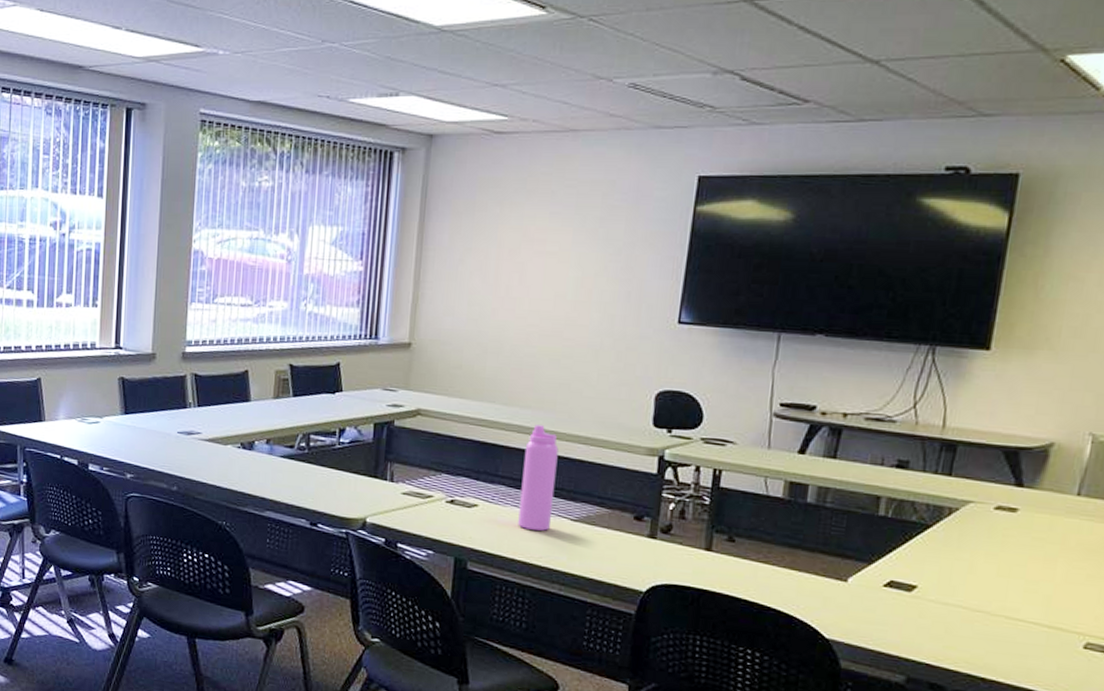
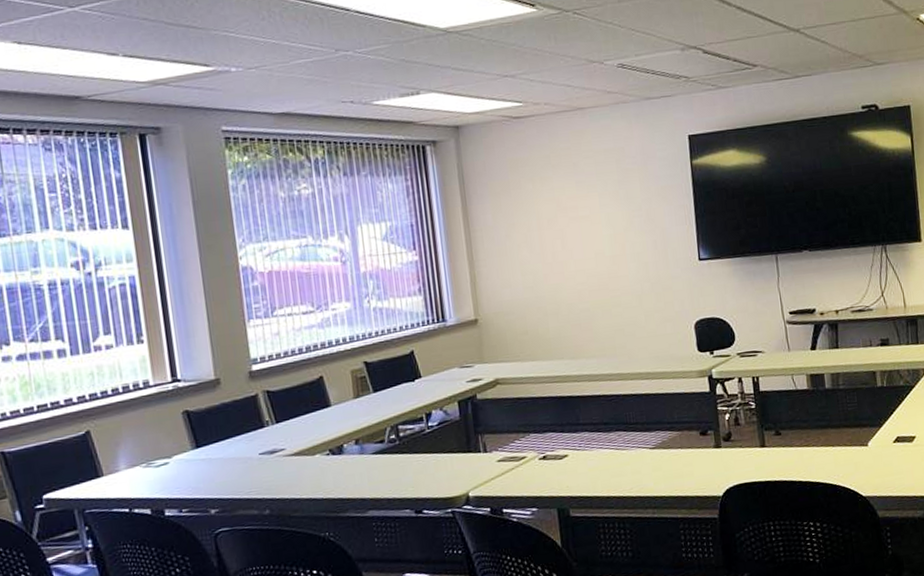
water bottle: present [518,425,559,531] -> none [597,370,634,467]

